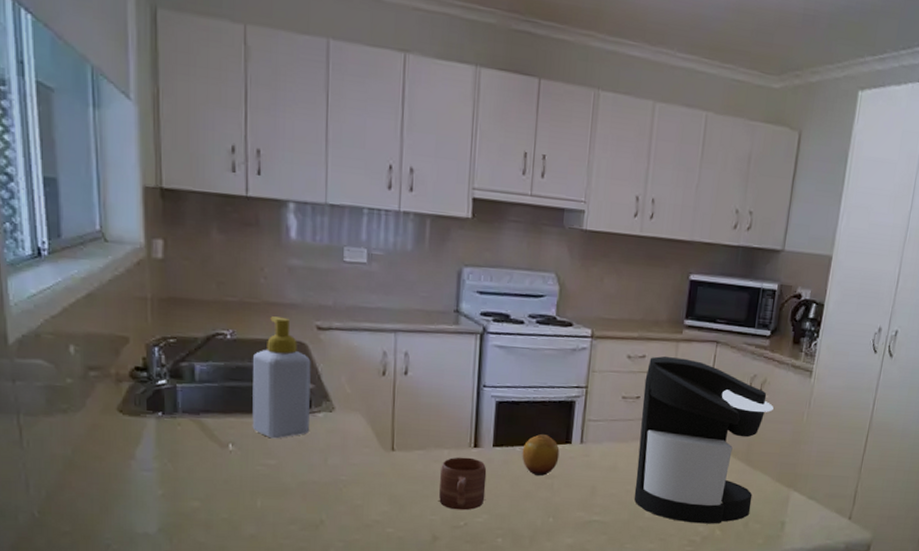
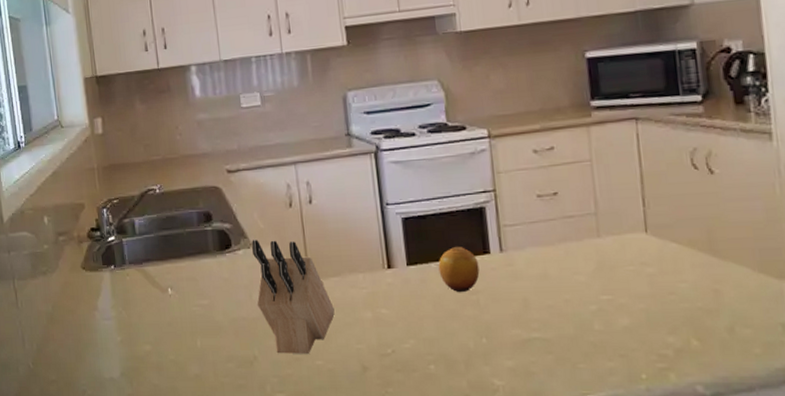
soap bottle: present [252,316,311,439] -> none [179,166,233,280]
knife block: none [331,404,414,521] -> present [252,239,335,354]
mug: present [439,457,487,510] -> none [358,279,409,337]
coffee maker: present [634,356,774,524] -> none [558,143,733,333]

